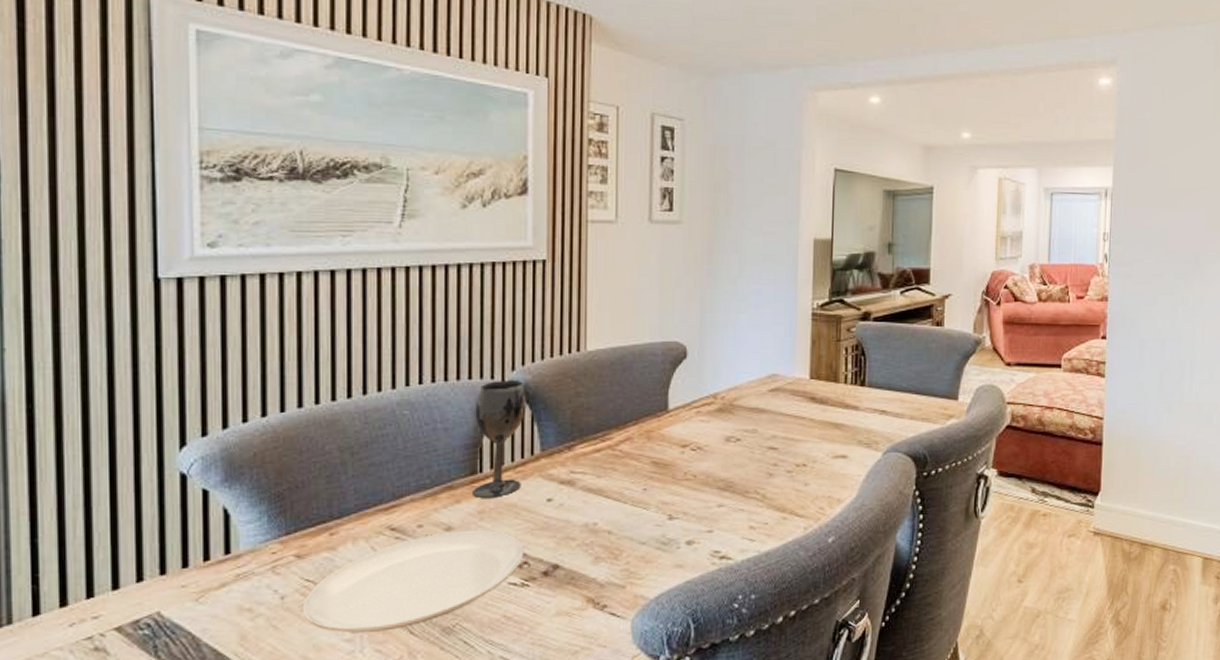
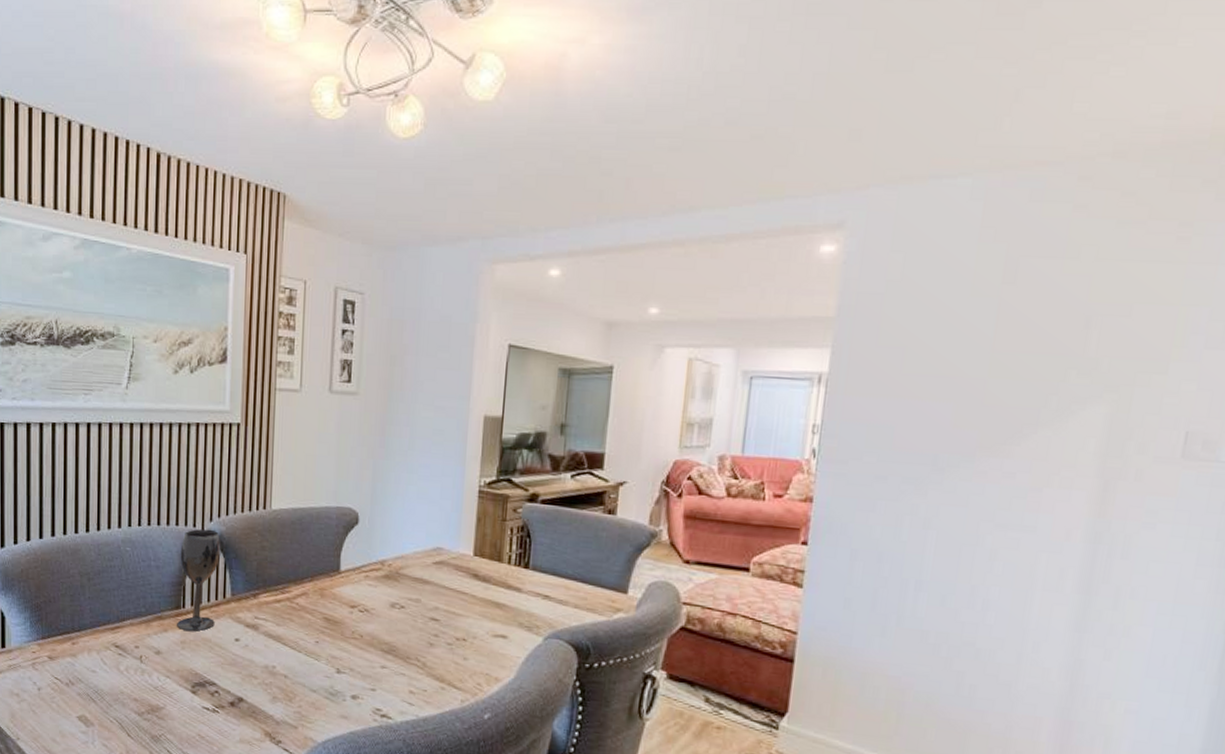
plate: present [303,529,524,633] -> none [53,655,216,730]

